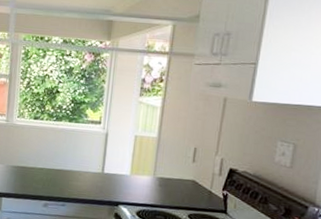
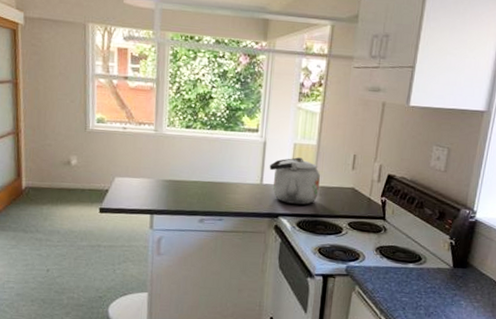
kettle: none [110,148,160,195] -> present [269,157,320,205]

